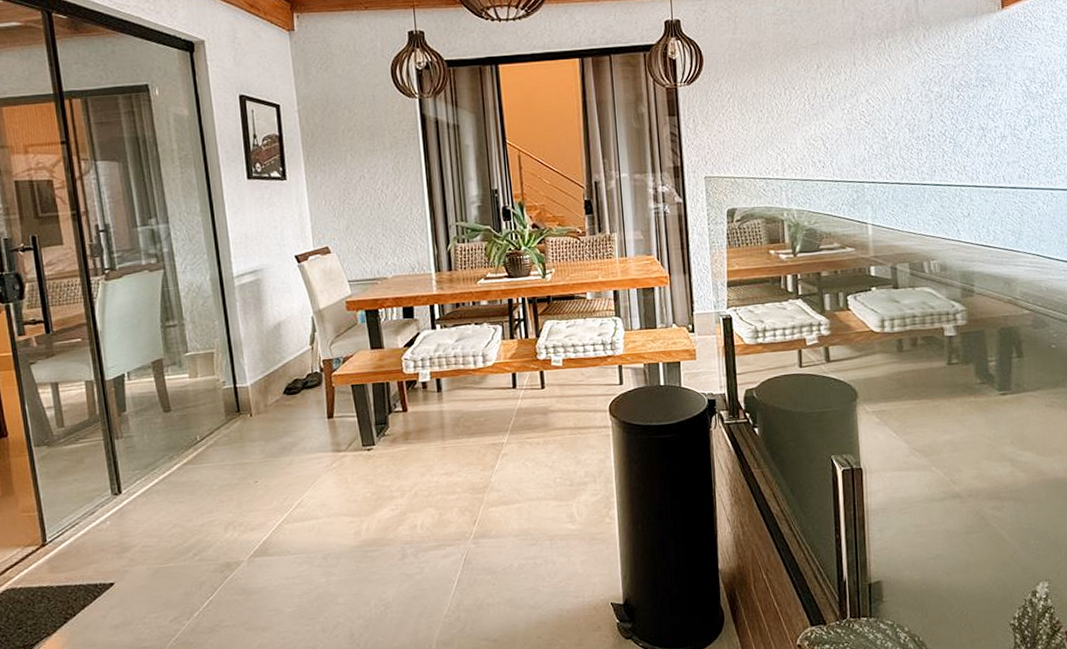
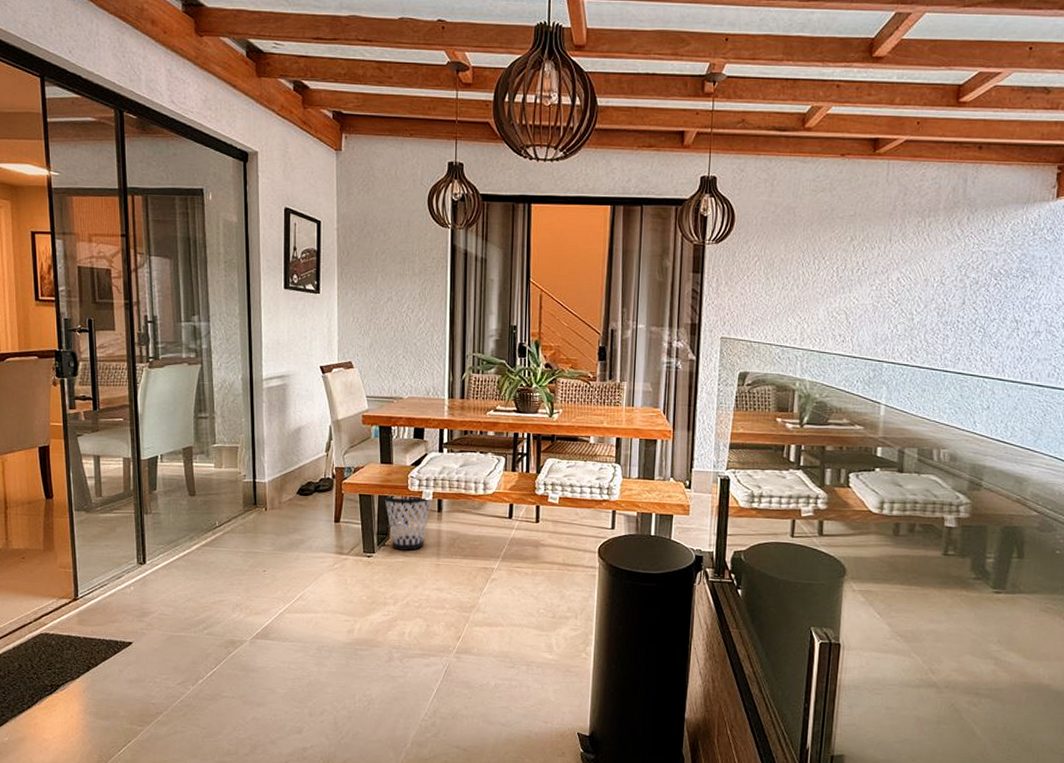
wastebasket: none [377,378,431,438] -> present [383,494,433,551]

